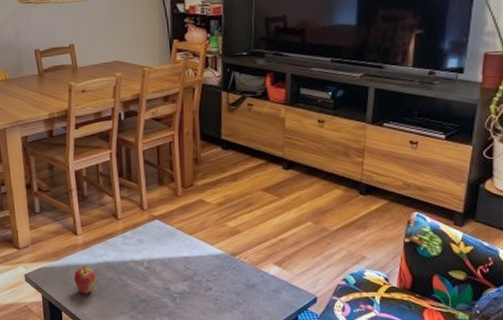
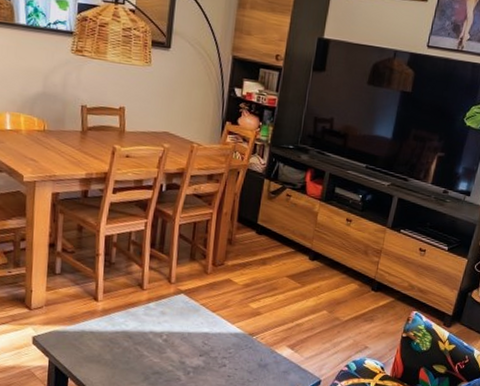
fruit: present [74,265,97,295] -> none [87,332,112,363]

